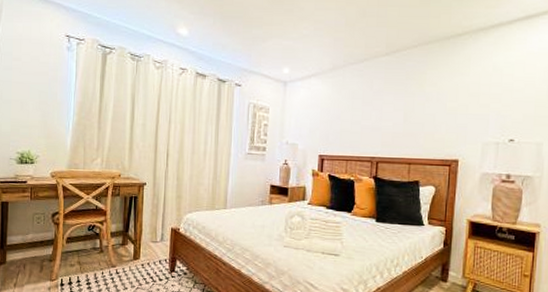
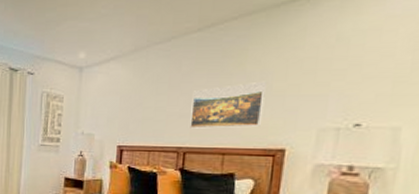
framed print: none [381,101,442,141] -> present [190,81,266,129]

